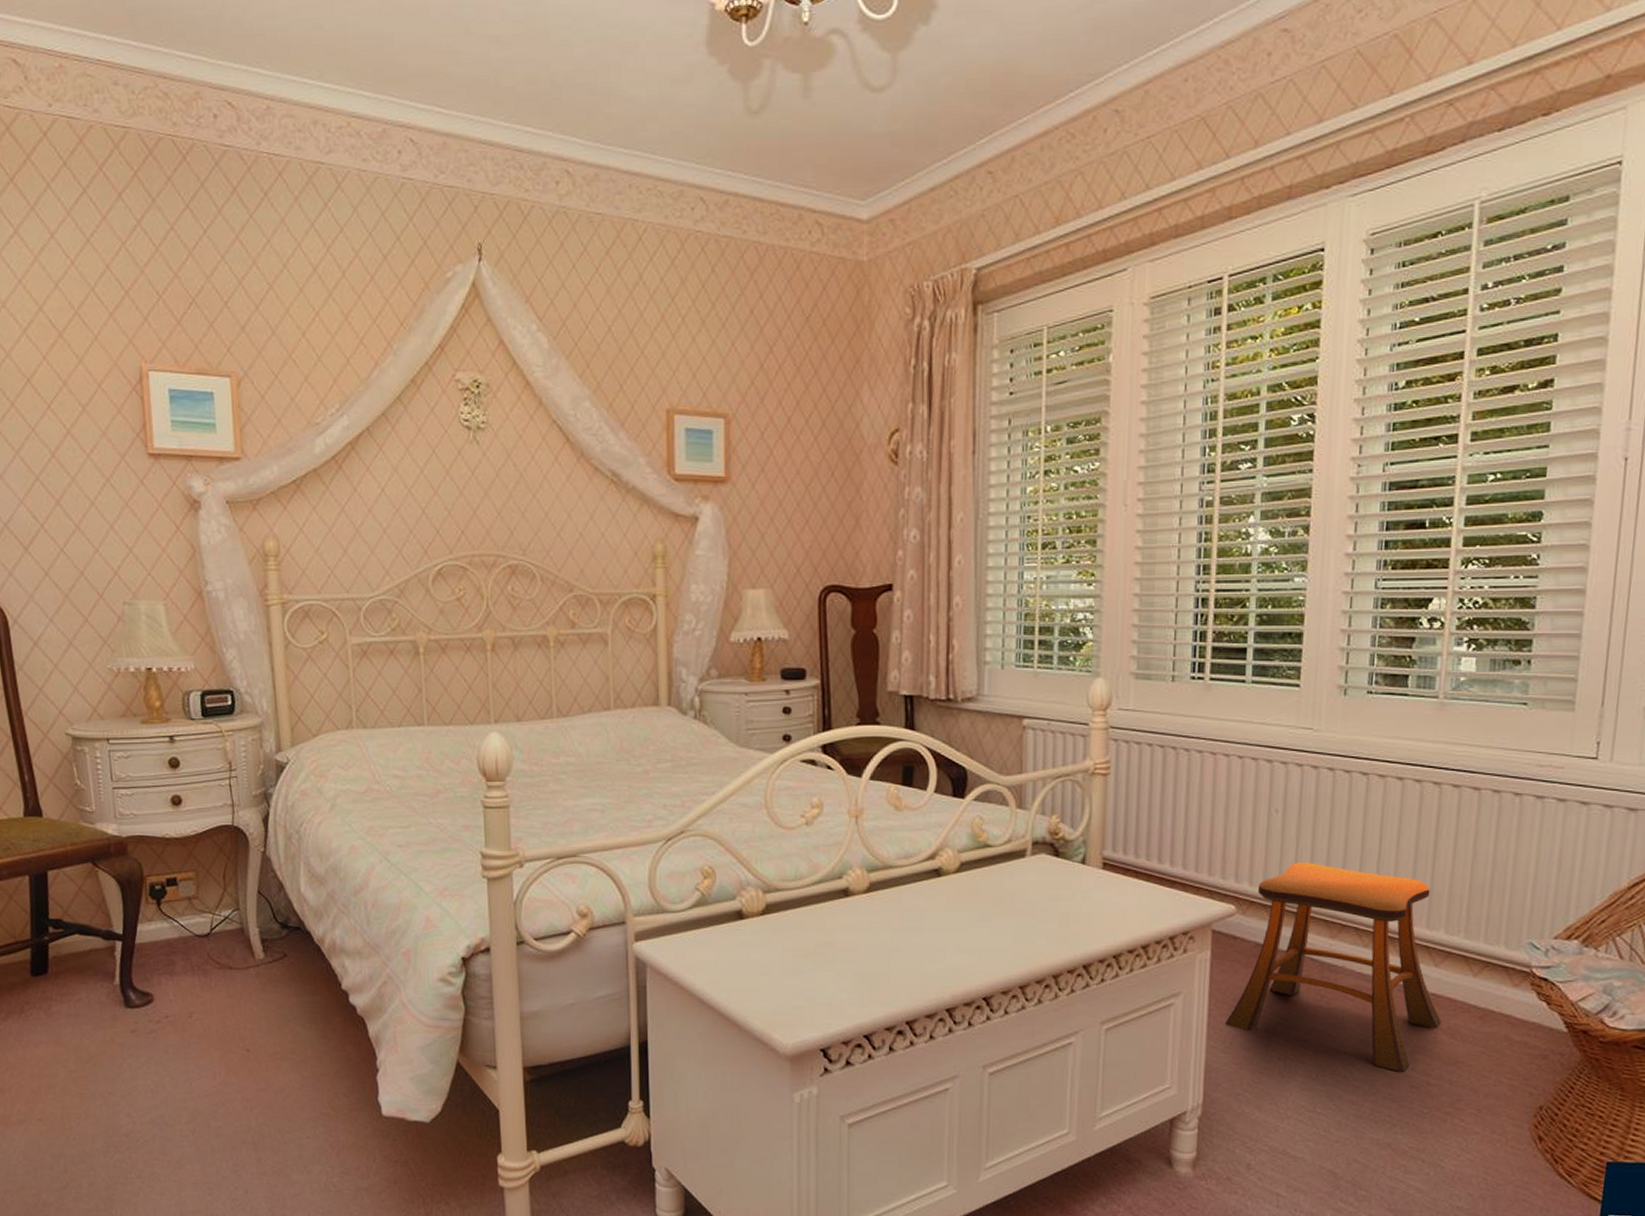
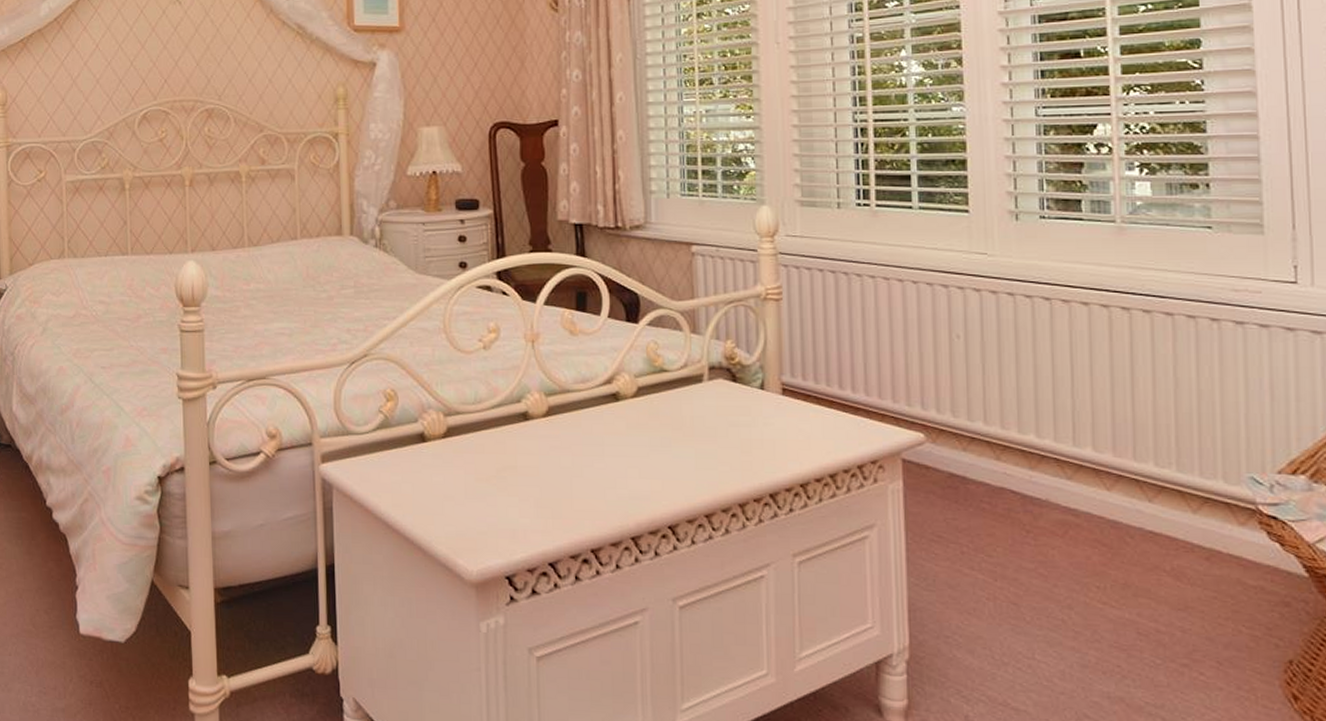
stool: present [1225,862,1441,1072] -> none [925,389,1163,617]

